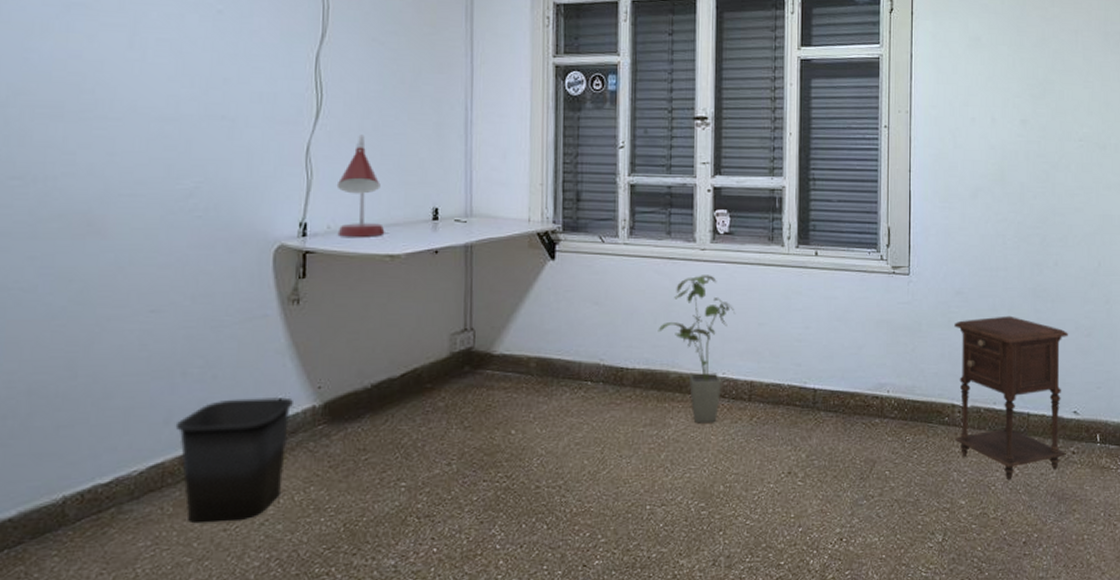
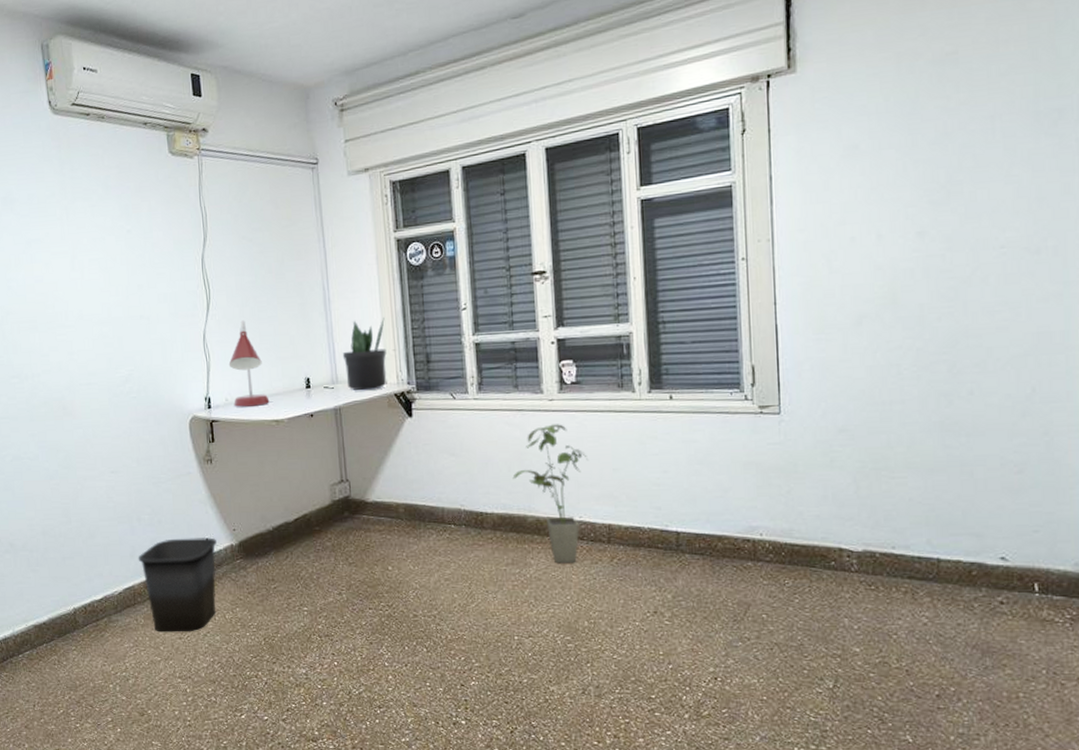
planter: none [480,147,534,226] -> present [342,318,387,390]
nightstand: present [954,315,1068,481] -> none [838,453,990,630]

